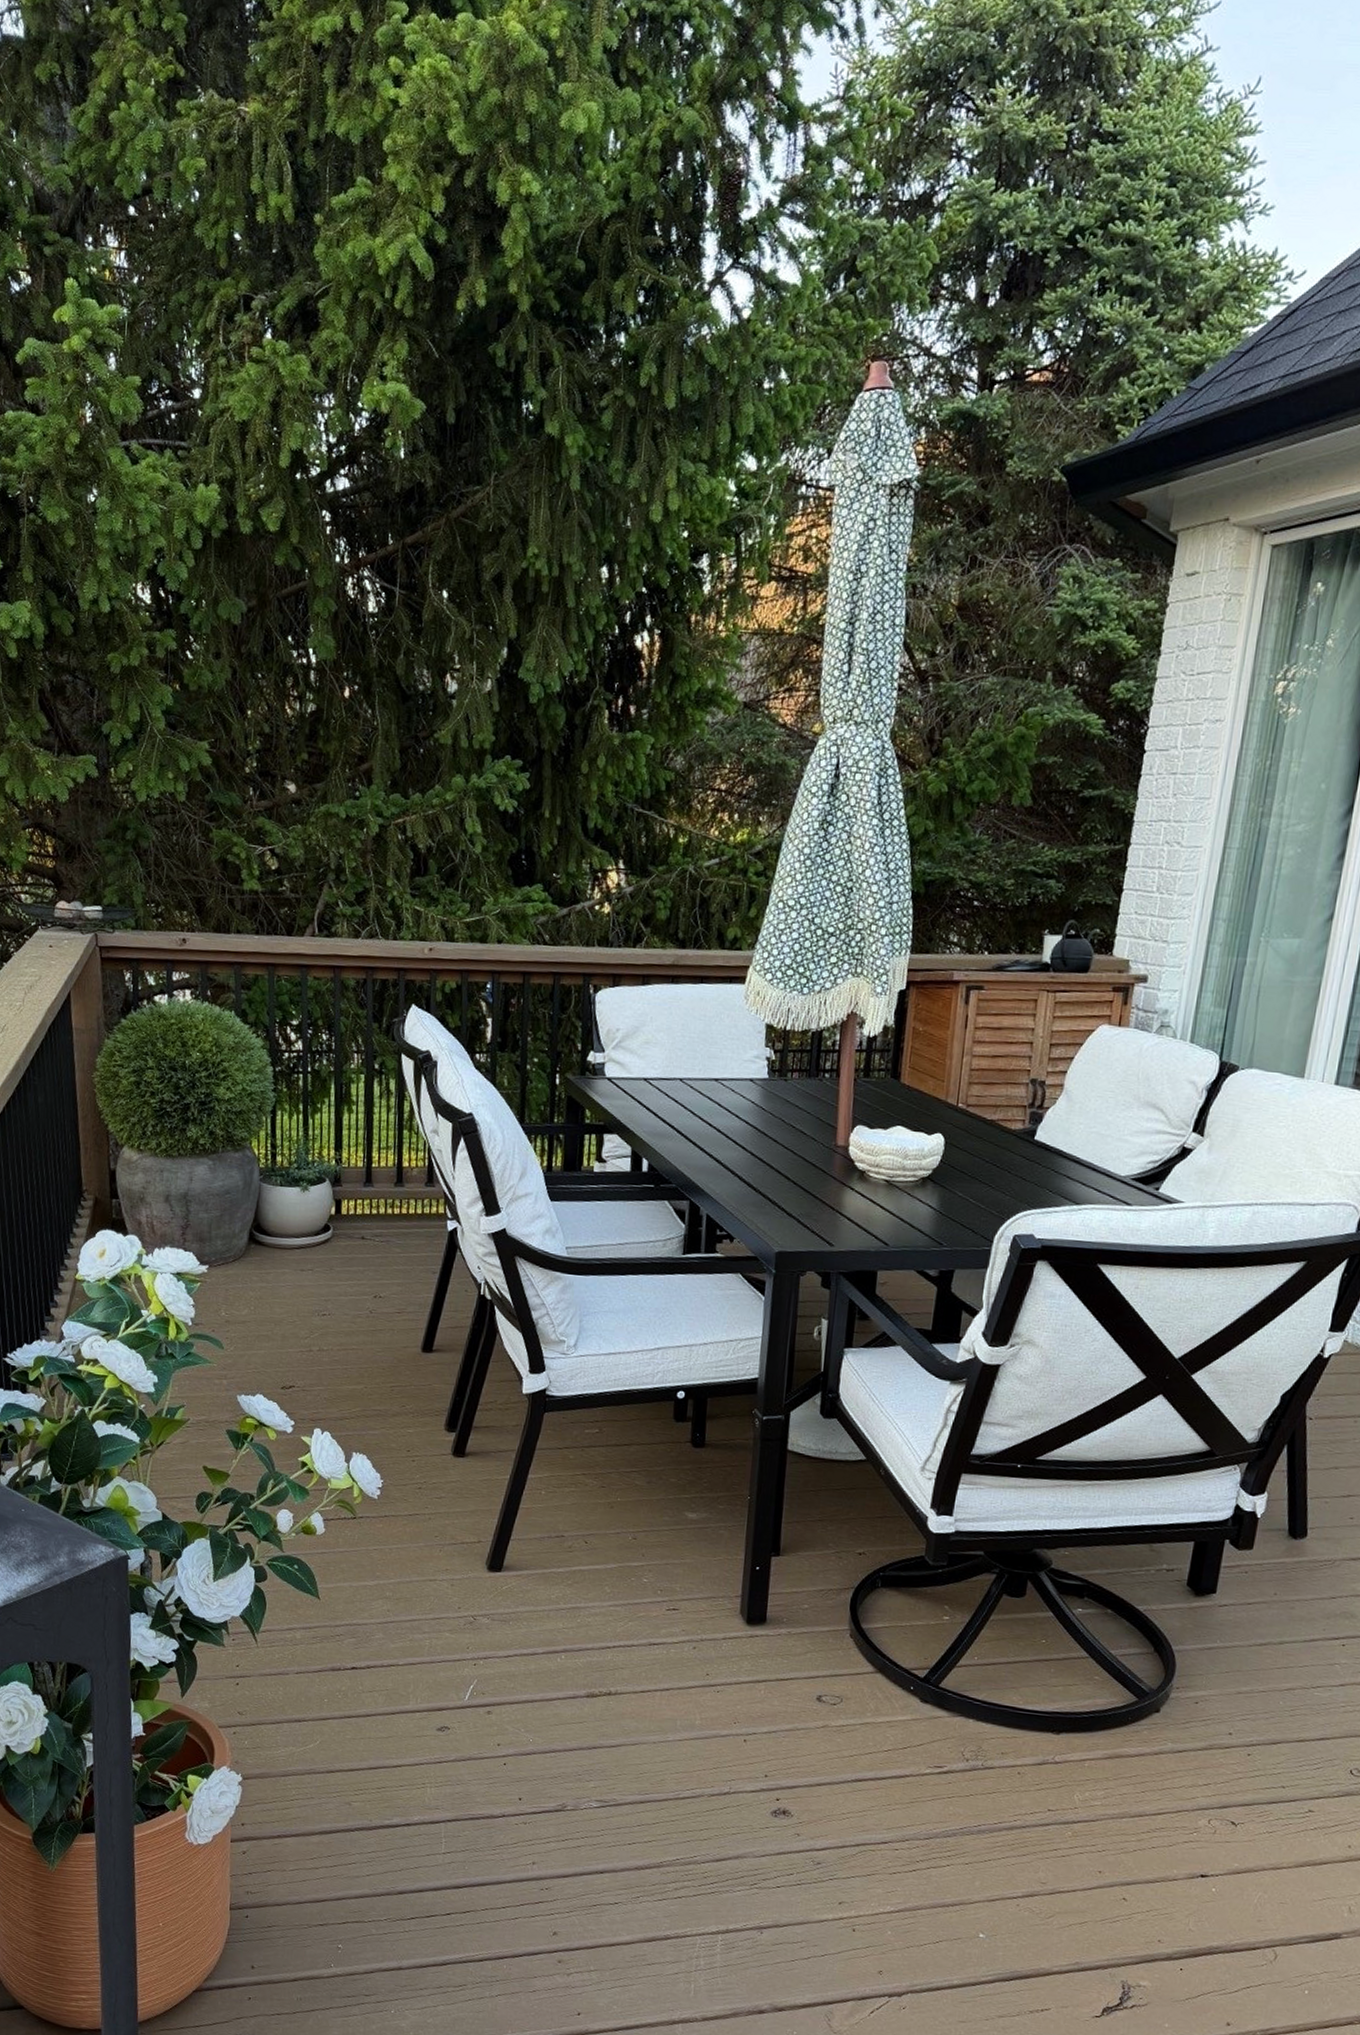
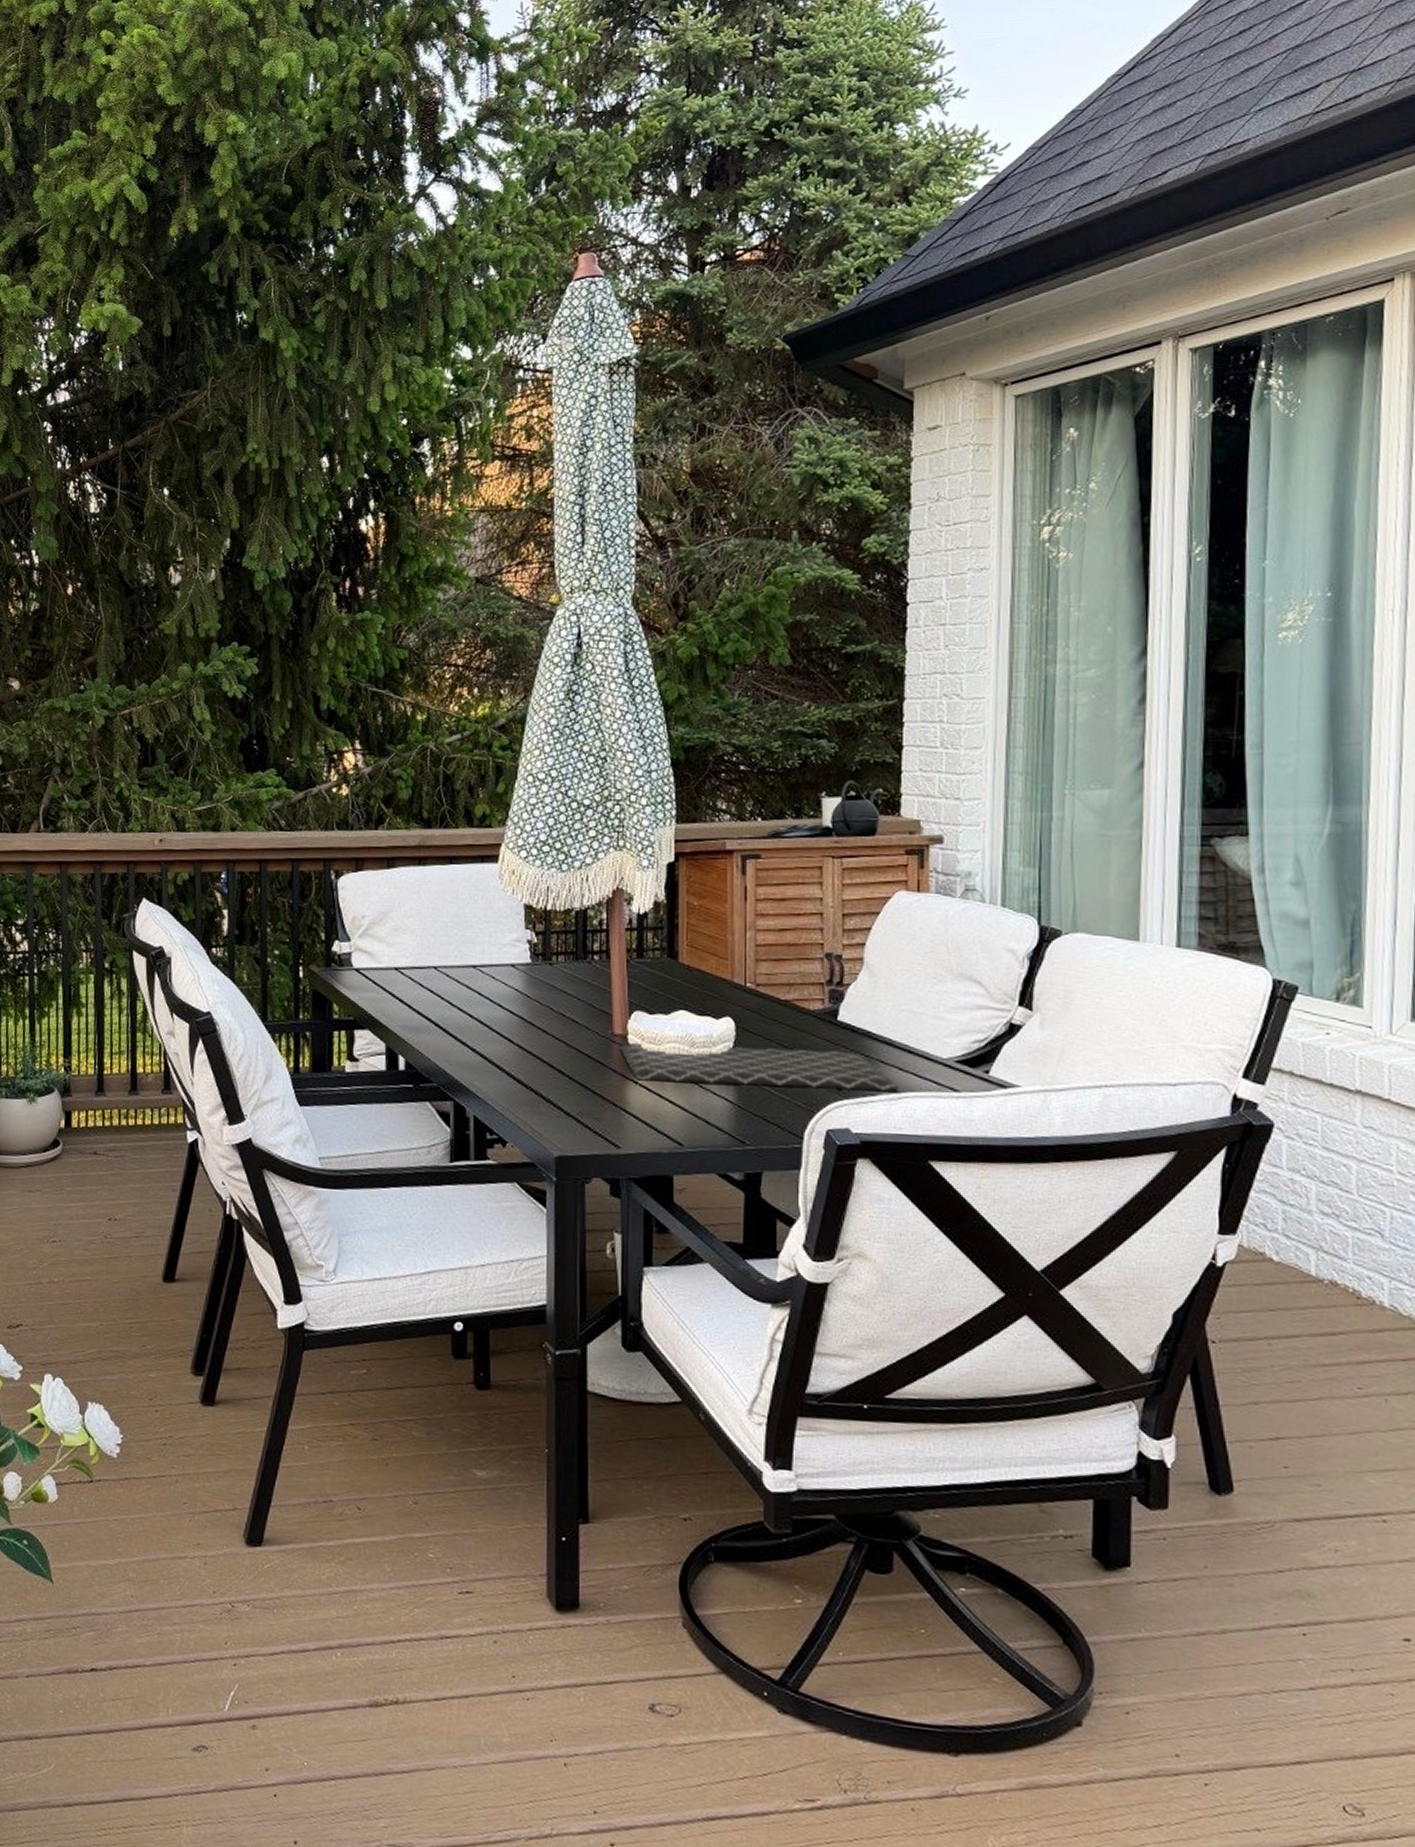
placemat: none [841,1153,1080,1204] -> present [620,1042,899,1092]

